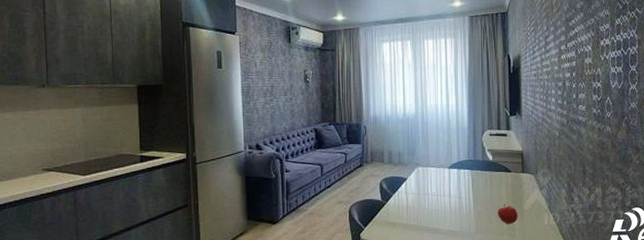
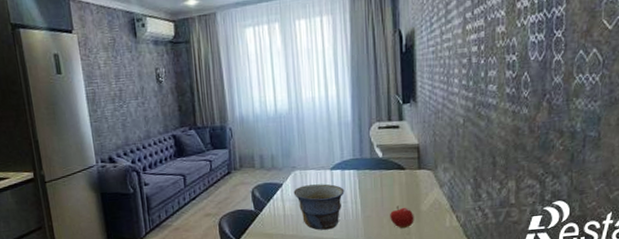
bowl: none [416,180,460,222] -> present [293,184,345,230]

